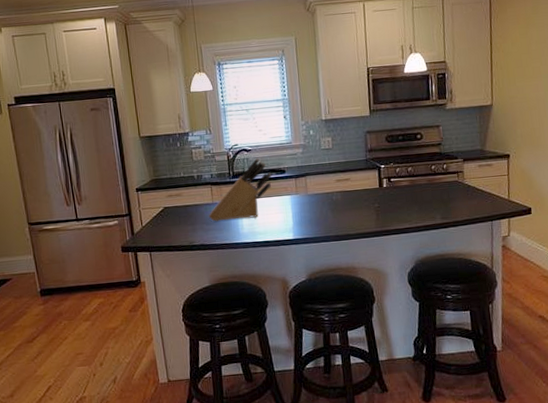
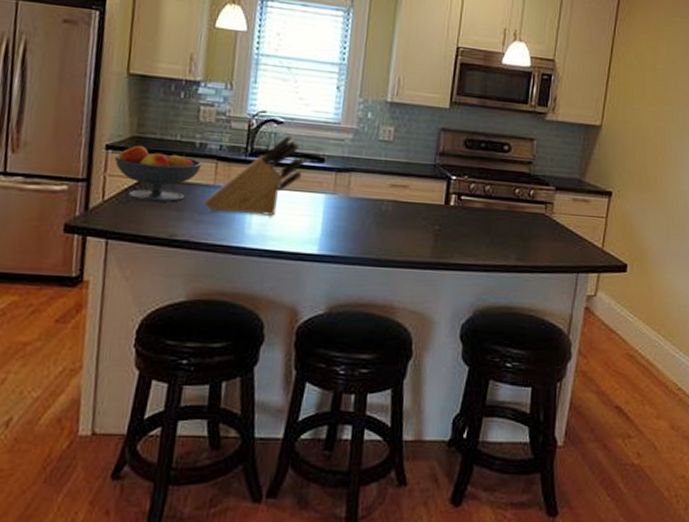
fruit bowl: none [143,184,202,223] -> present [114,145,203,203]

